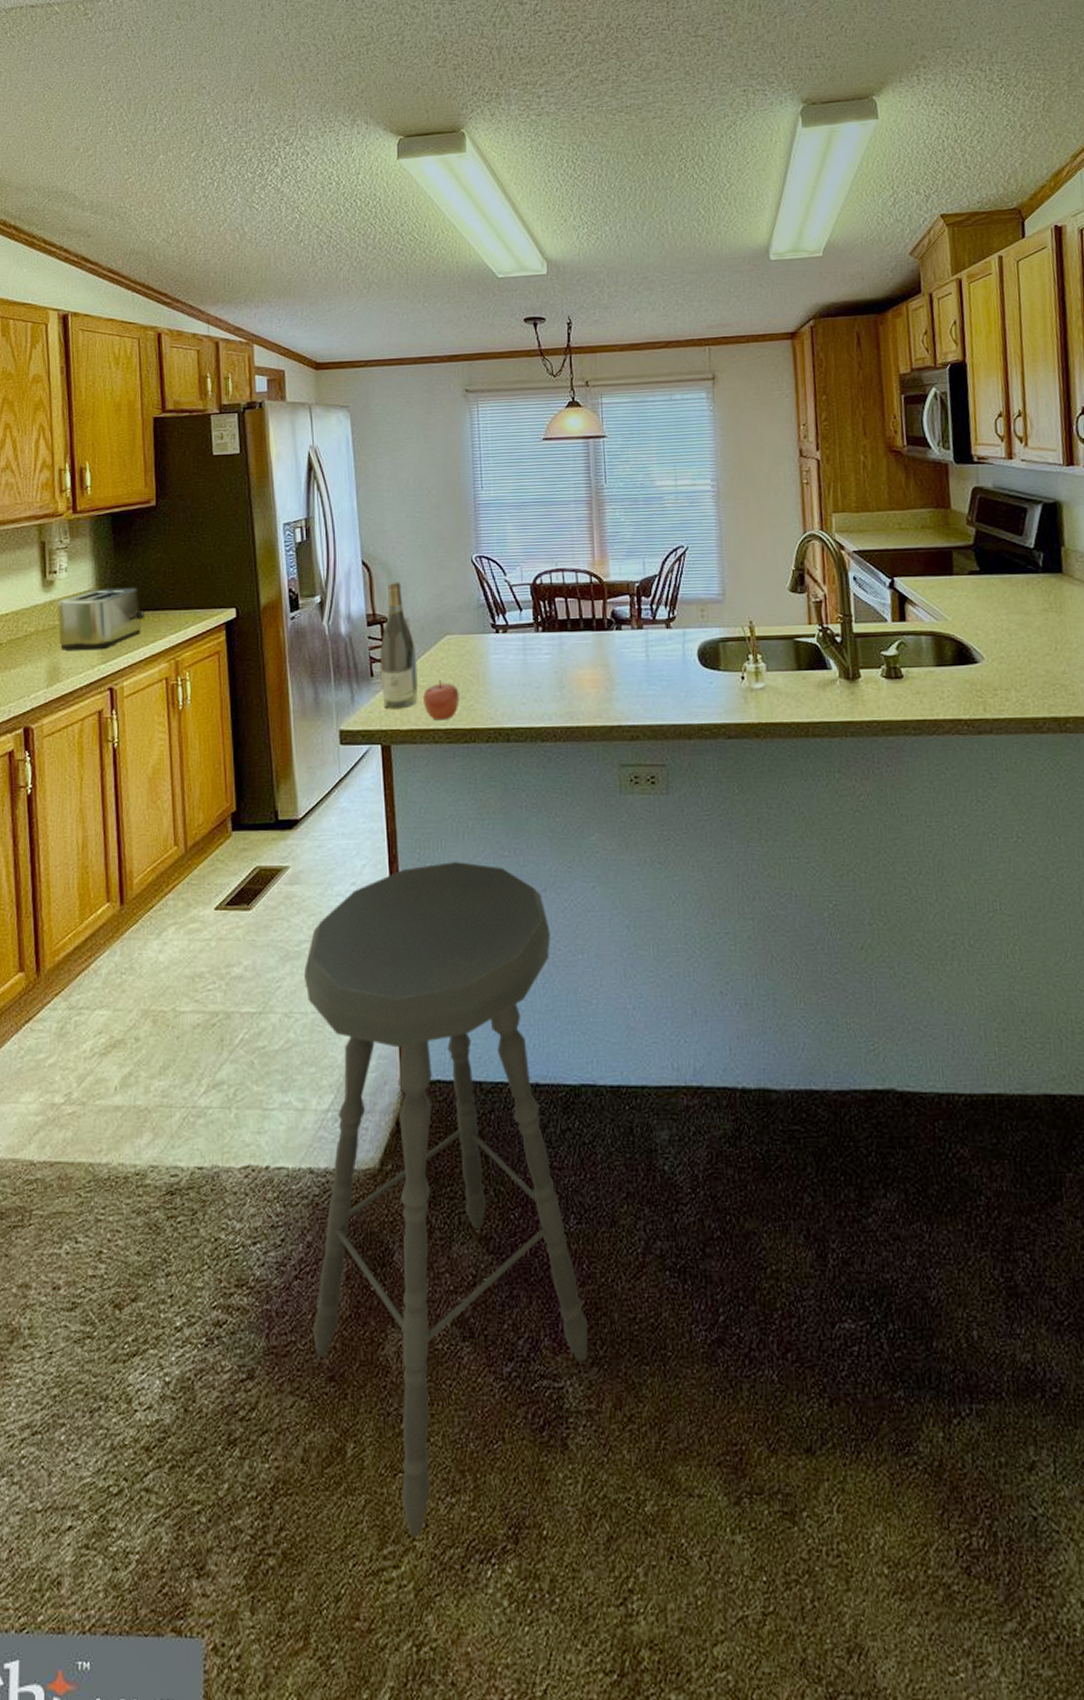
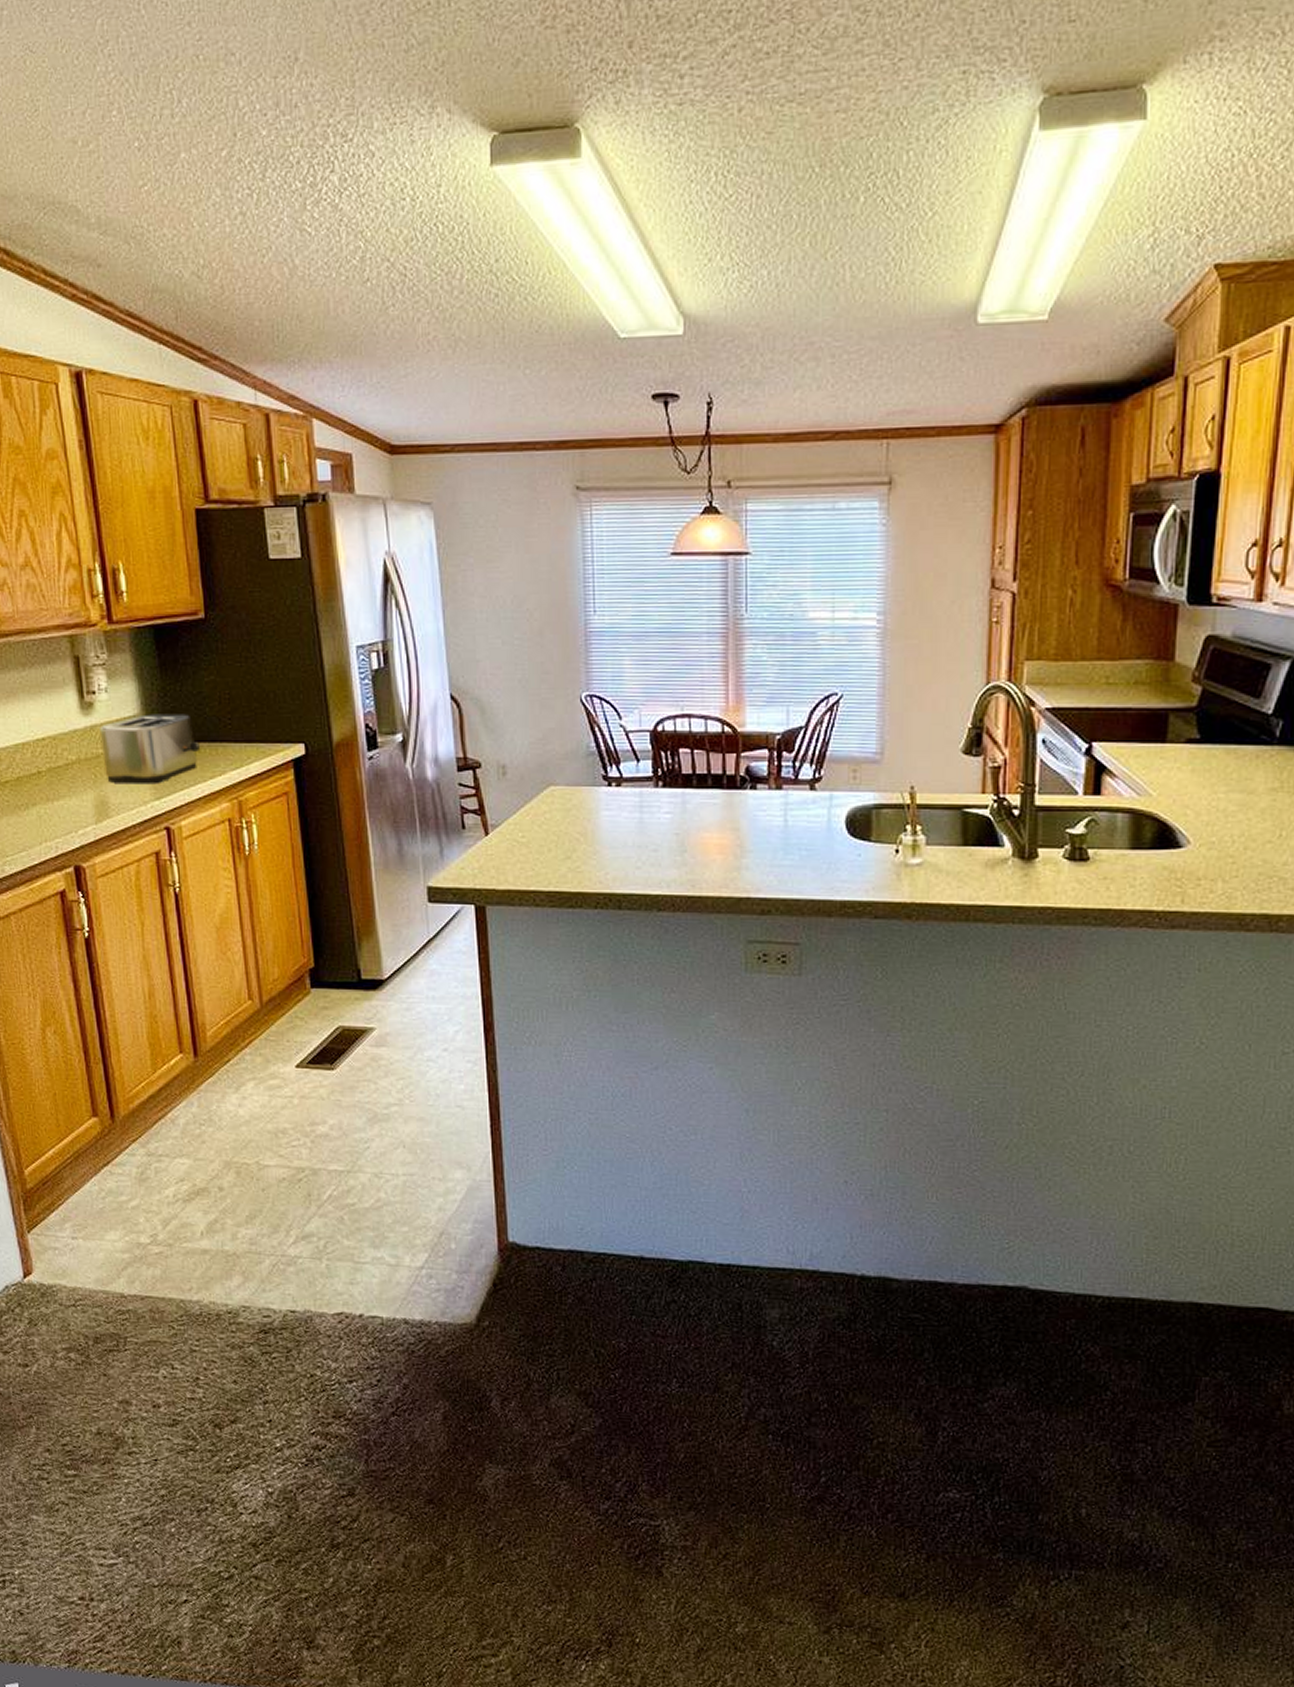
music stool: present [304,862,588,1538] -> none [394,1033,687,1635]
wine bottle: present [380,582,418,710] -> none [472,721,517,867]
fruit: present [423,680,459,721] -> none [523,837,564,882]

